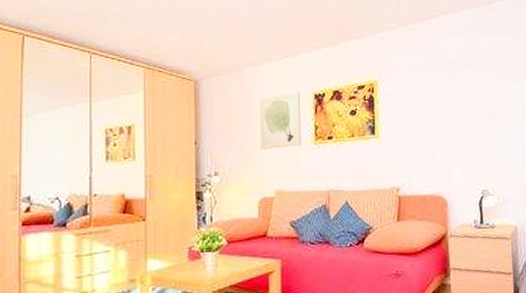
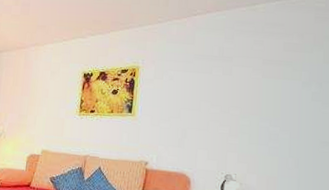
wall art: present [258,91,301,149] -> none [34,69,72,116]

